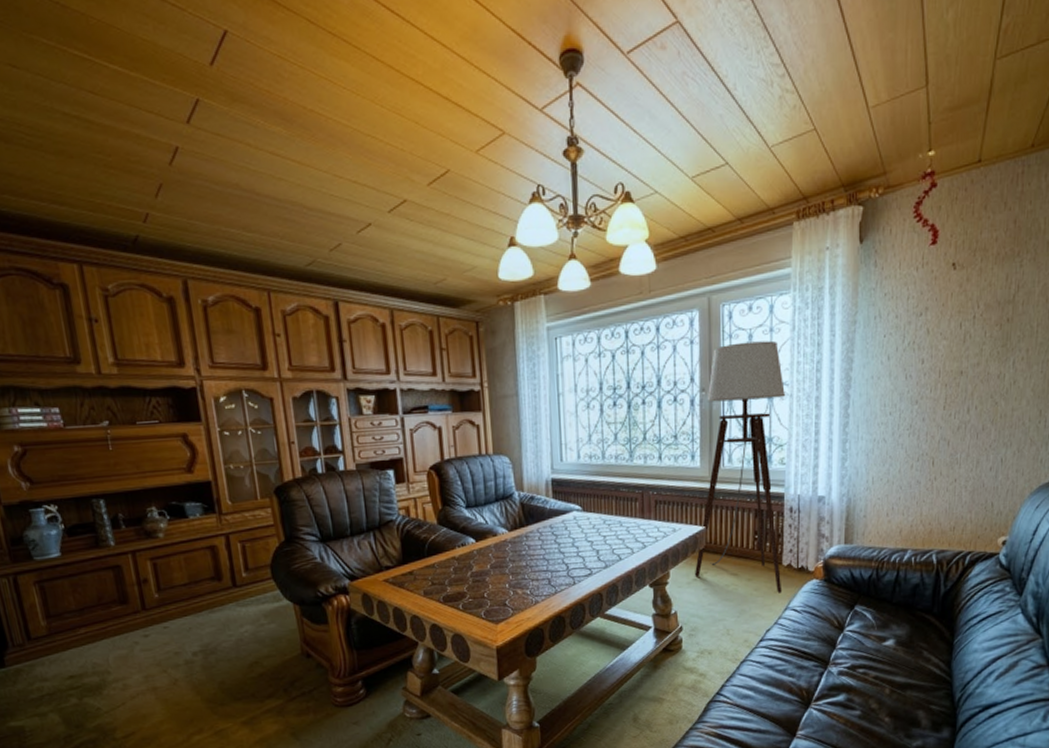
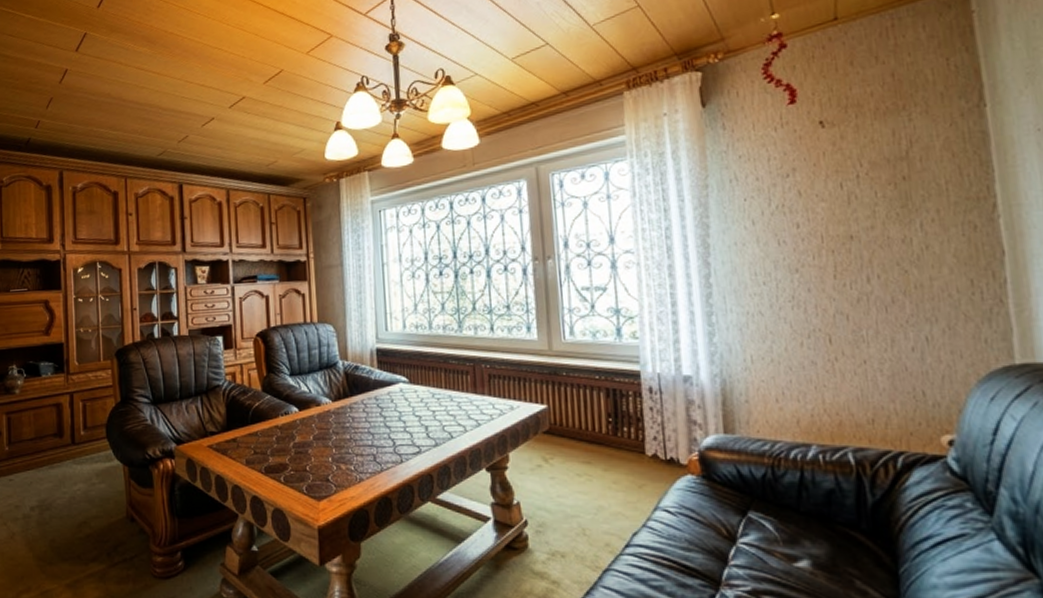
floor lamp: present [695,340,786,593] -> none [538,207,649,489]

